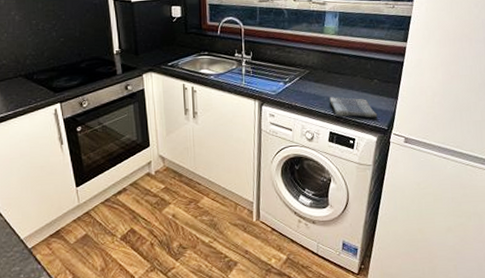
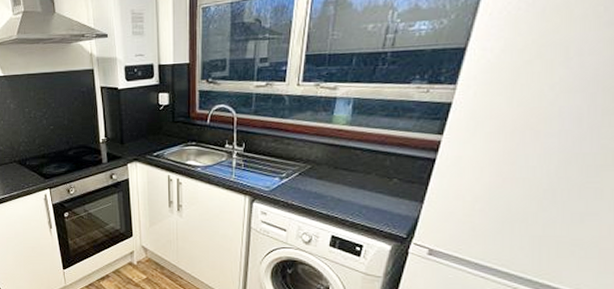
dish towel: present [329,96,378,118] -> none [334,197,395,224]

